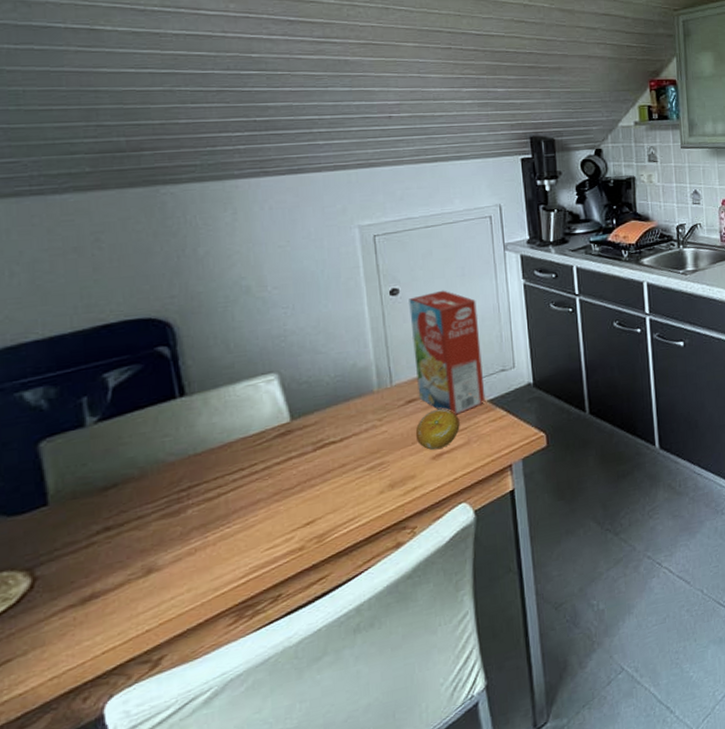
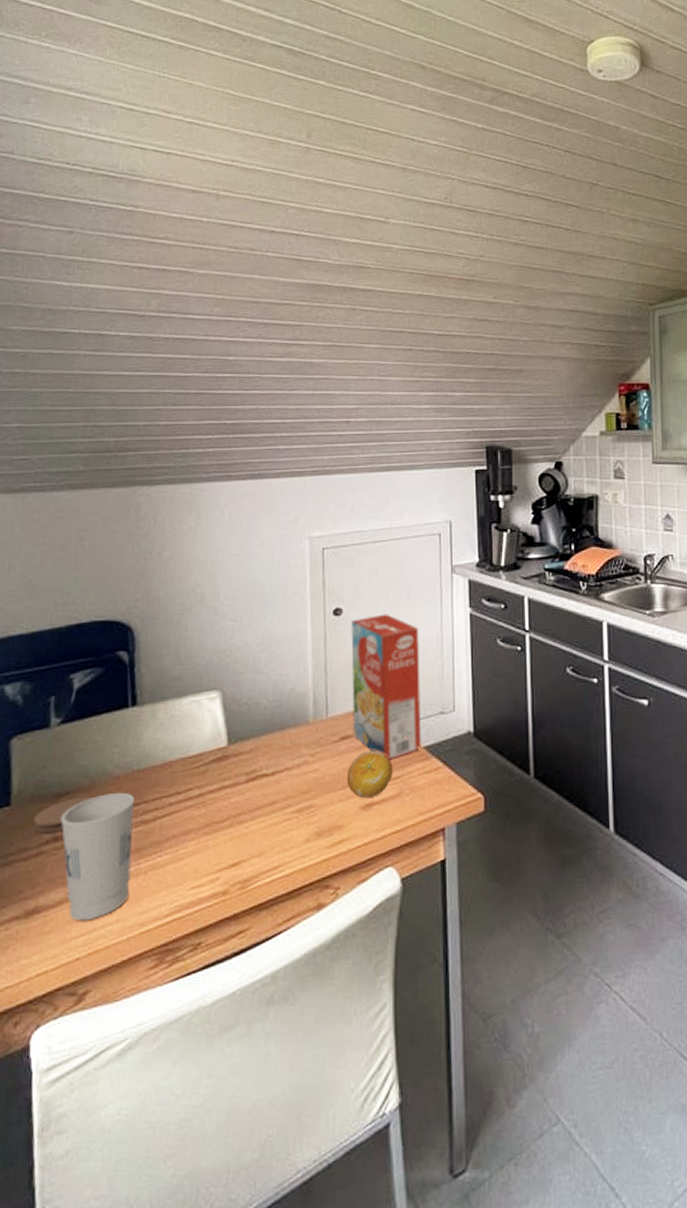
coaster: none [77,484,148,526] -> present [33,796,94,833]
cup: none [111,476,199,598] -> present [61,792,134,921]

